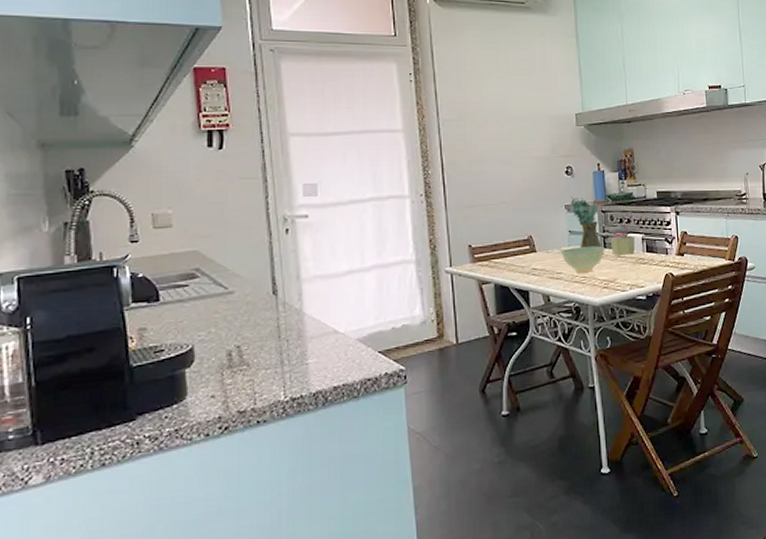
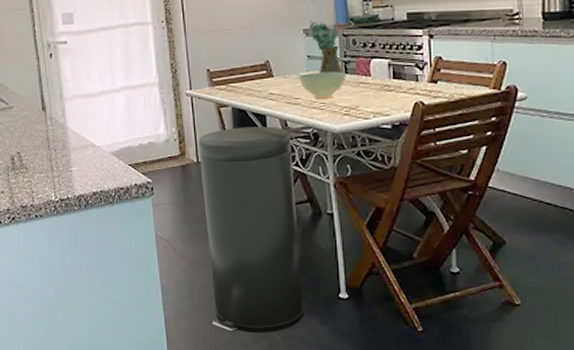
pedal bin: none [458,302,568,528] -> present [198,126,305,333]
jar: present [608,226,635,255] -> none [350,50,381,82]

